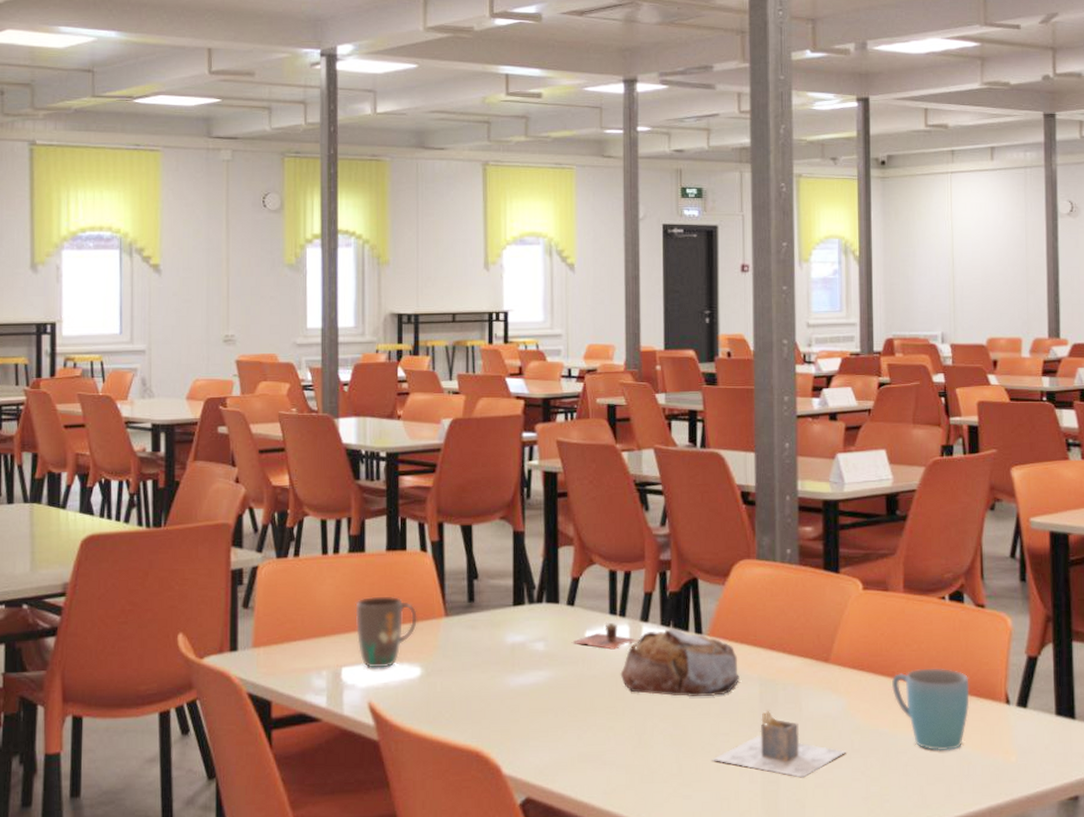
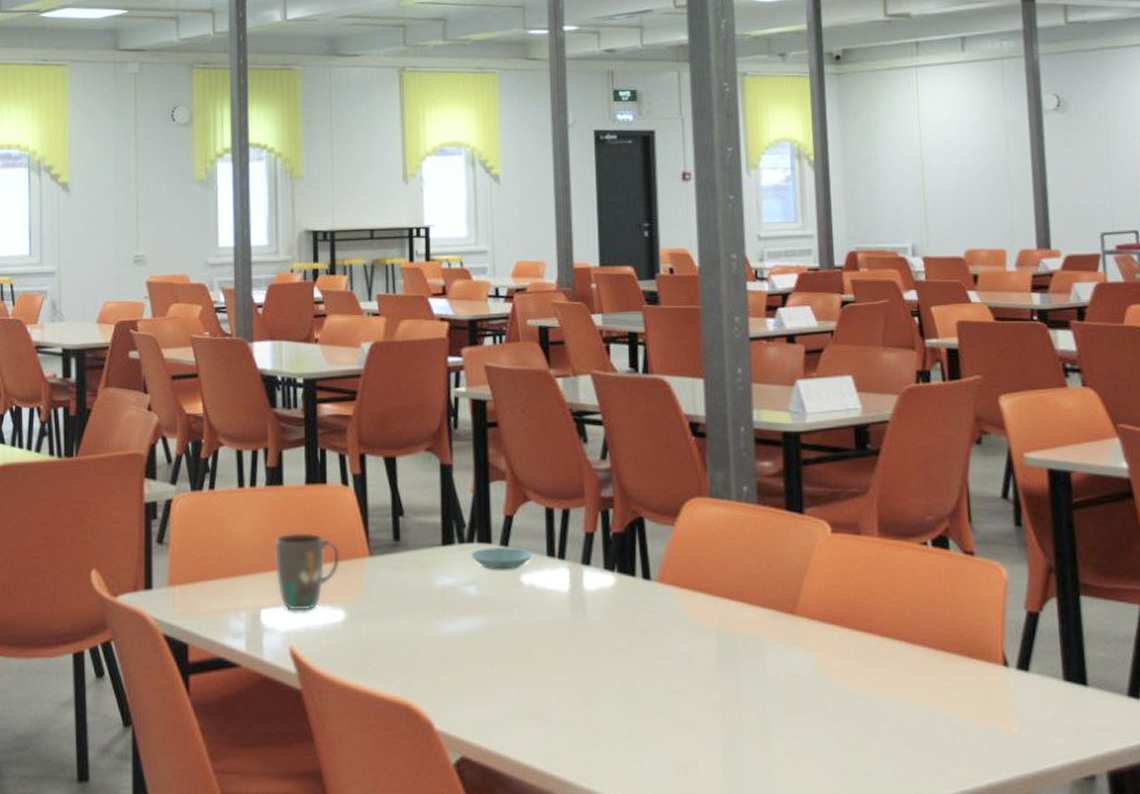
saucer: none [540,606,596,628] -> present [471,546,532,570]
cup: present [571,622,640,650] -> none [506,565,582,595]
bread: present [620,628,739,696] -> none [561,572,694,649]
napkin holder: present [712,710,847,778] -> none [666,667,819,745]
mug: present [891,668,970,751] -> none [868,623,961,719]

